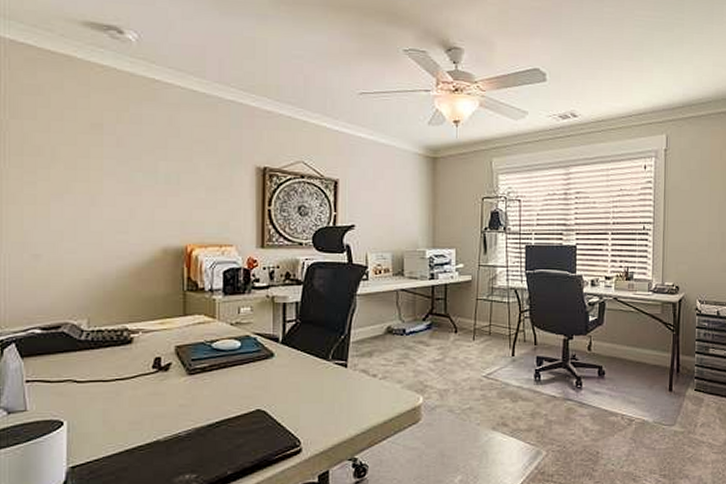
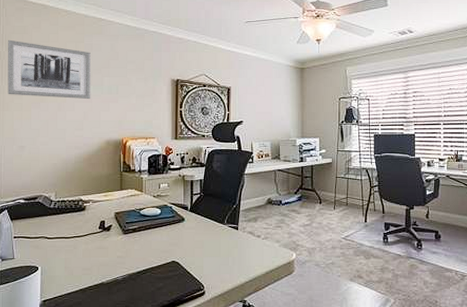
wall art: none [12,103,141,192] -> present [7,39,92,100]

